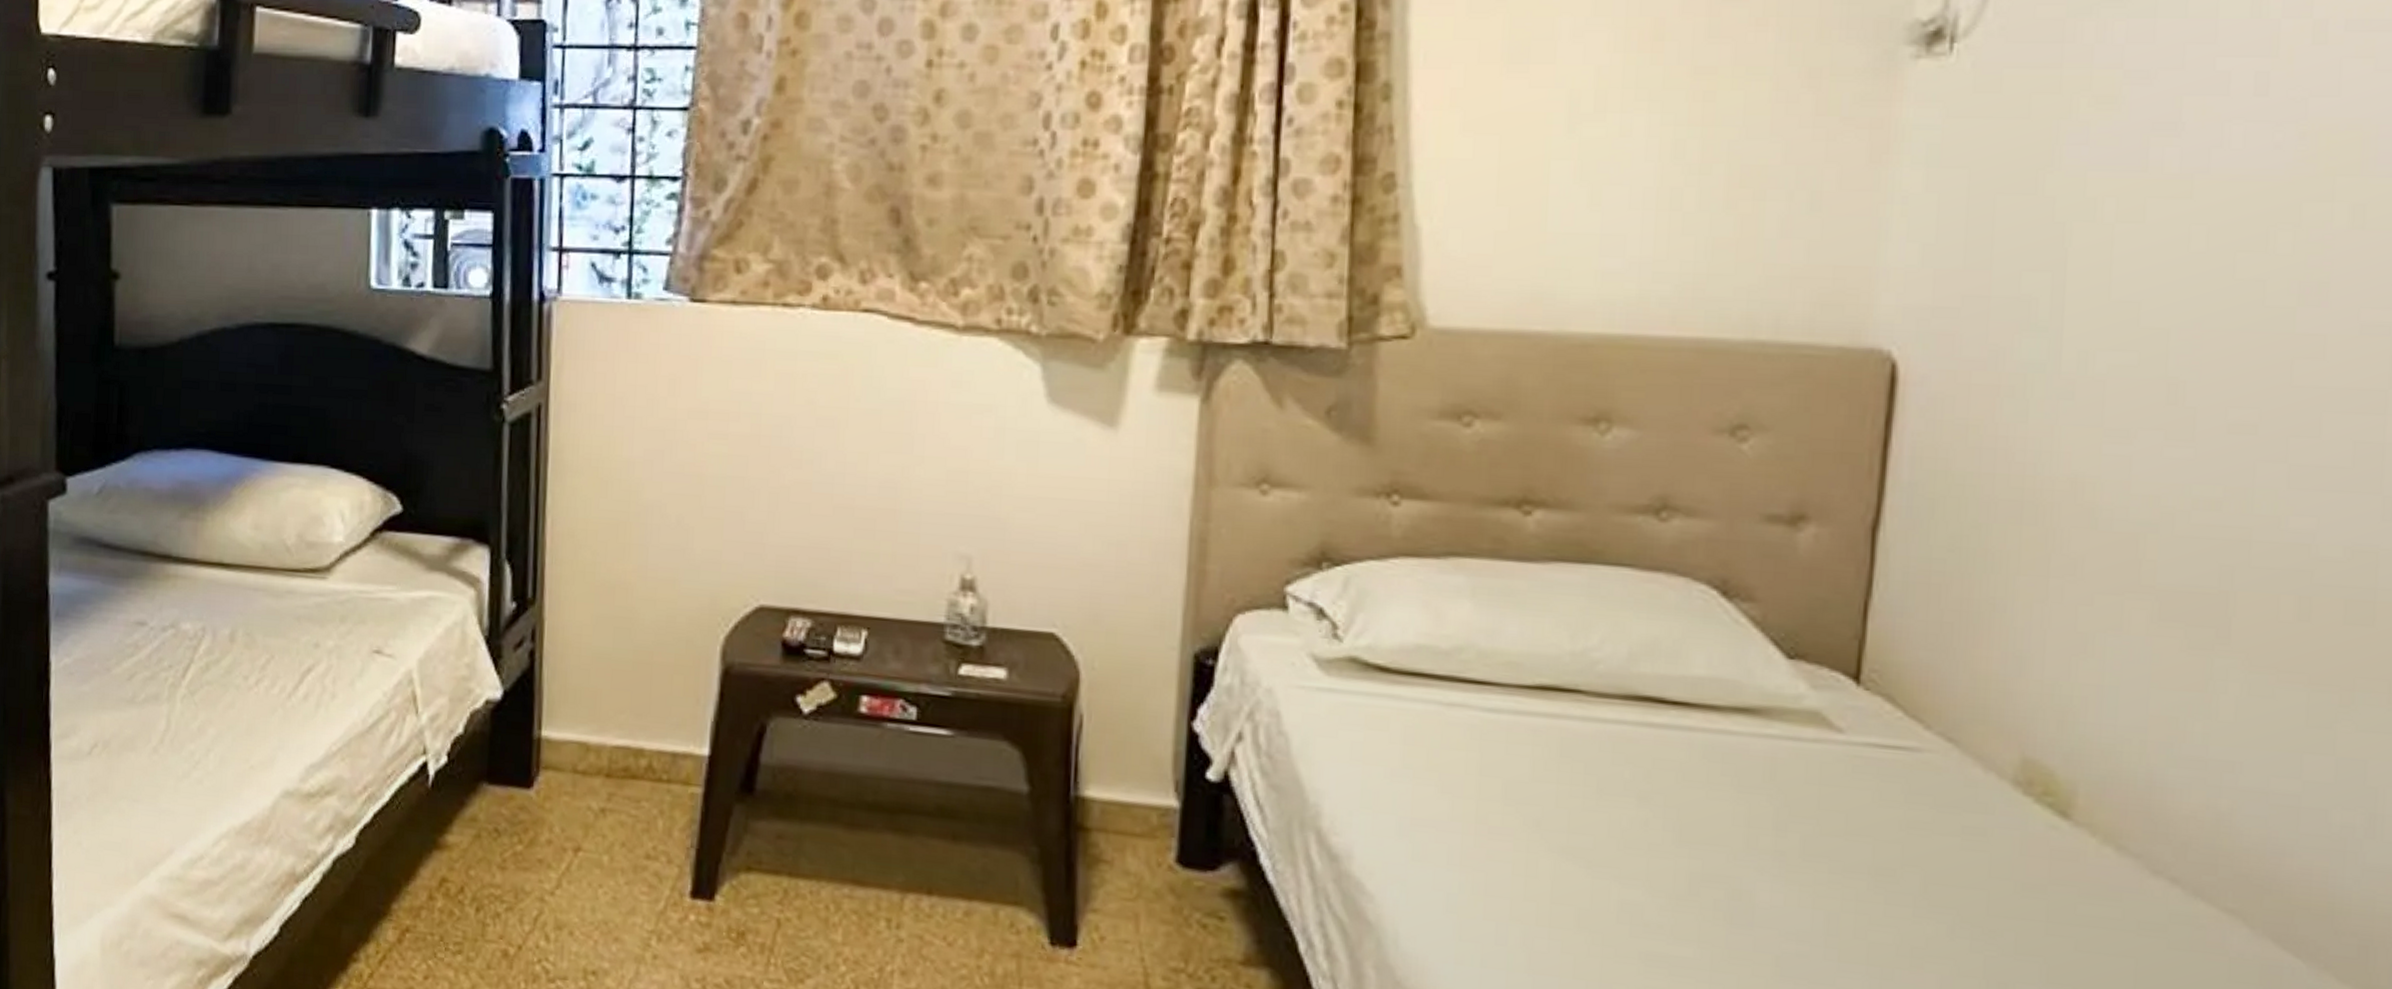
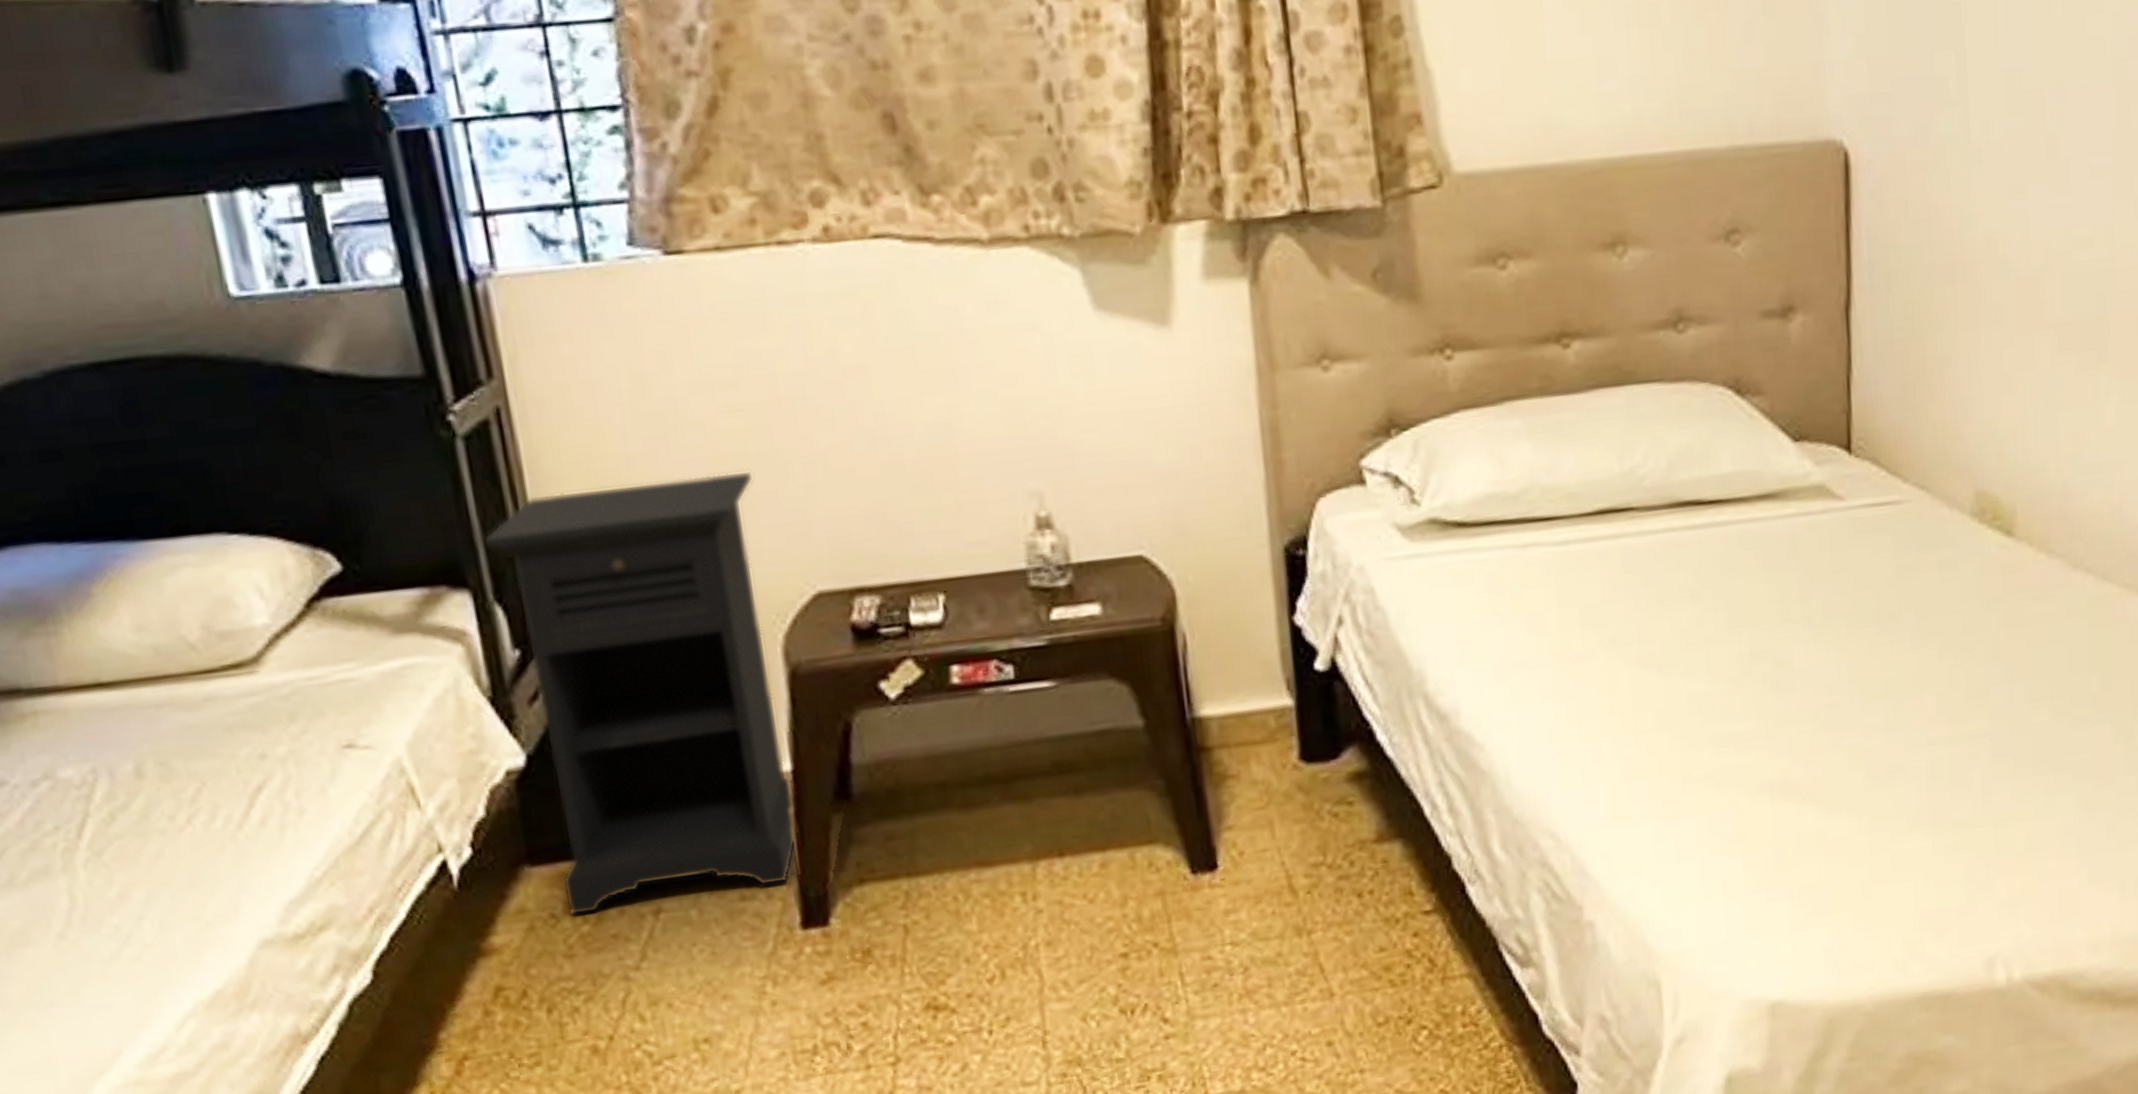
nightstand: none [508,480,725,854] -> present [485,472,797,916]

